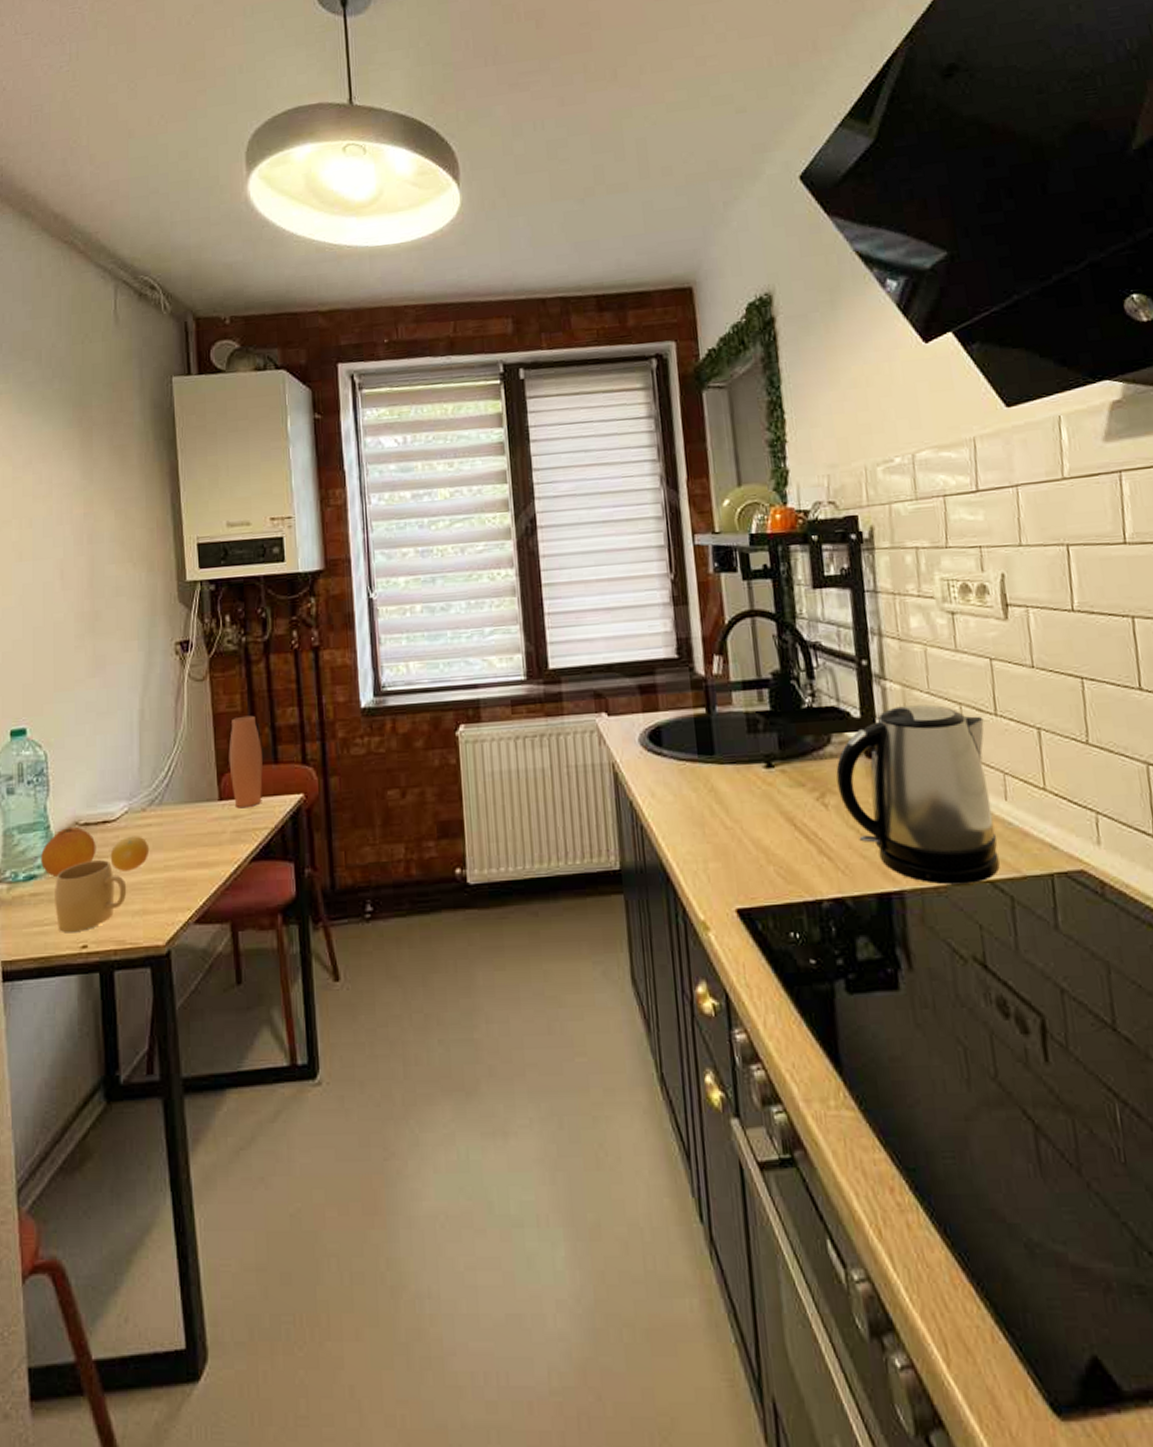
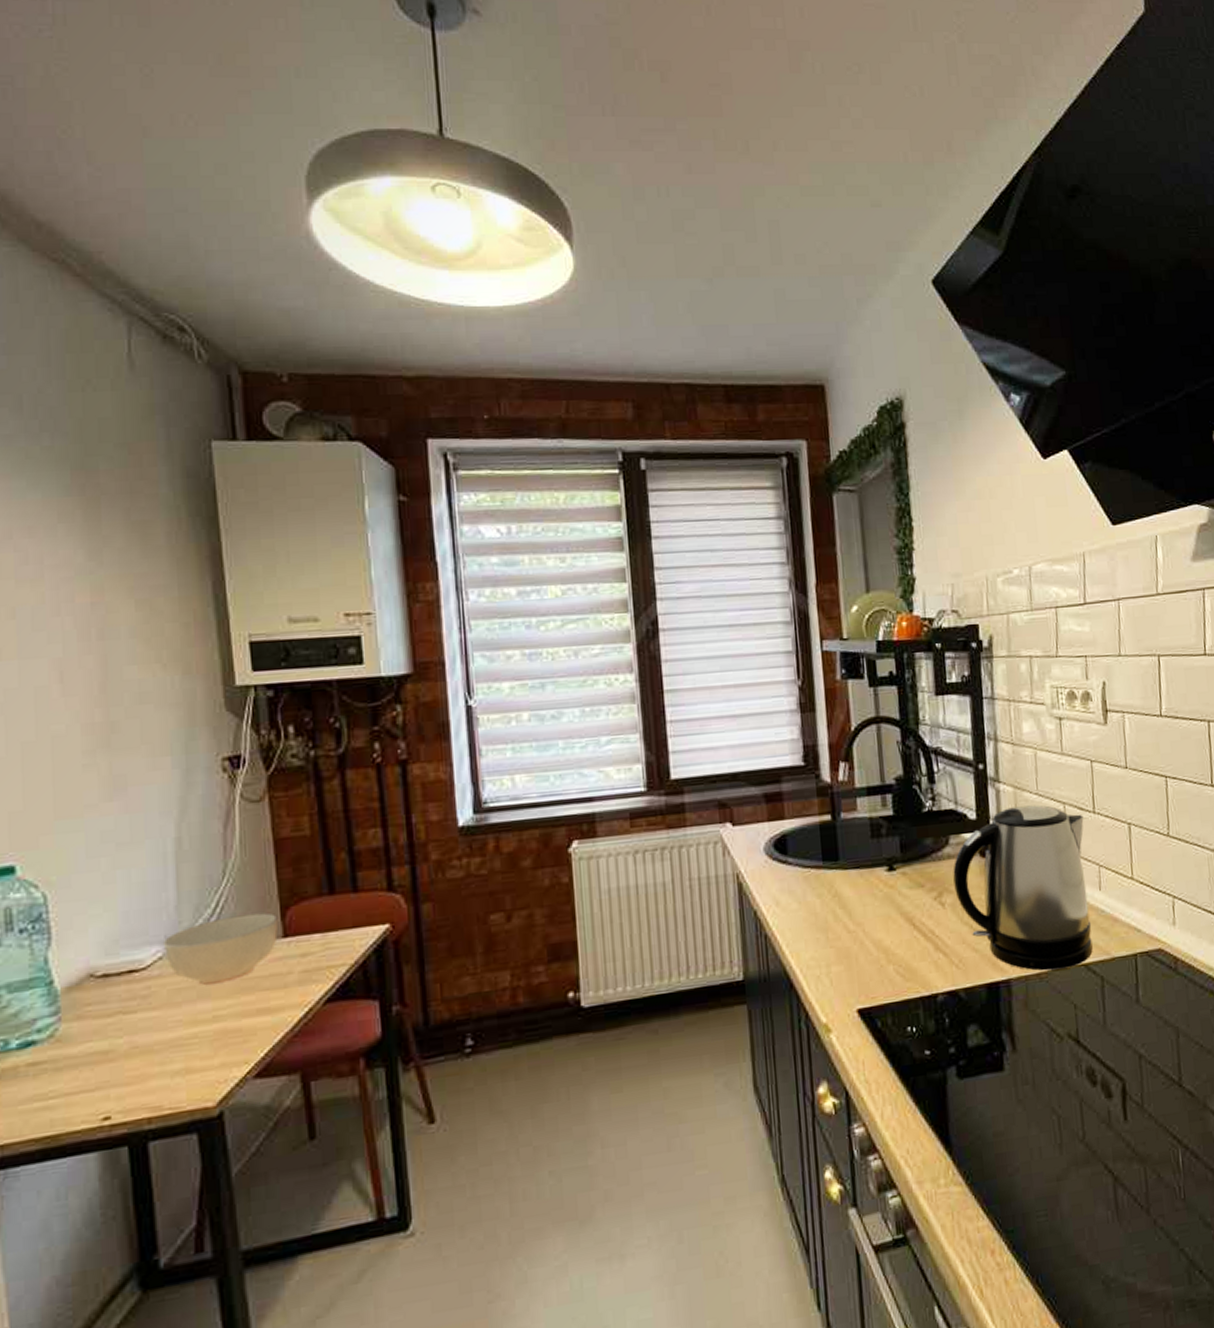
fruit: present [40,826,96,878] -> none [40,979,120,1042]
mug: present [55,859,127,932] -> none [62,1015,164,1104]
fruit: present [110,836,150,871] -> none [139,984,193,1027]
bowl: none [128,778,216,838] -> present [162,912,279,985]
vase: present [228,715,263,809] -> none [295,839,339,945]

